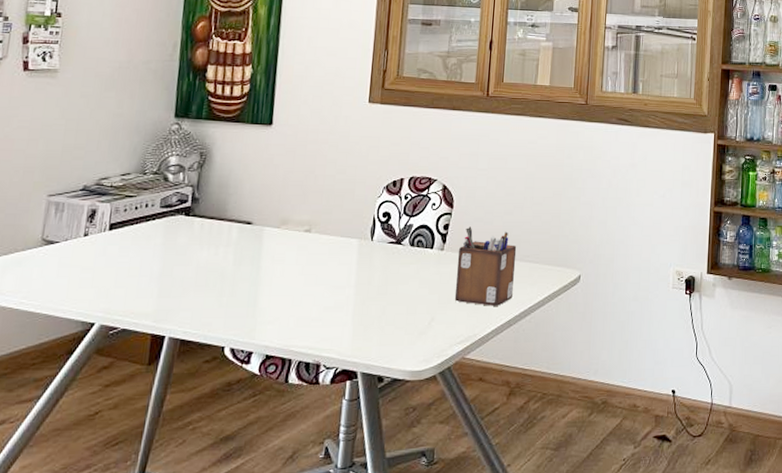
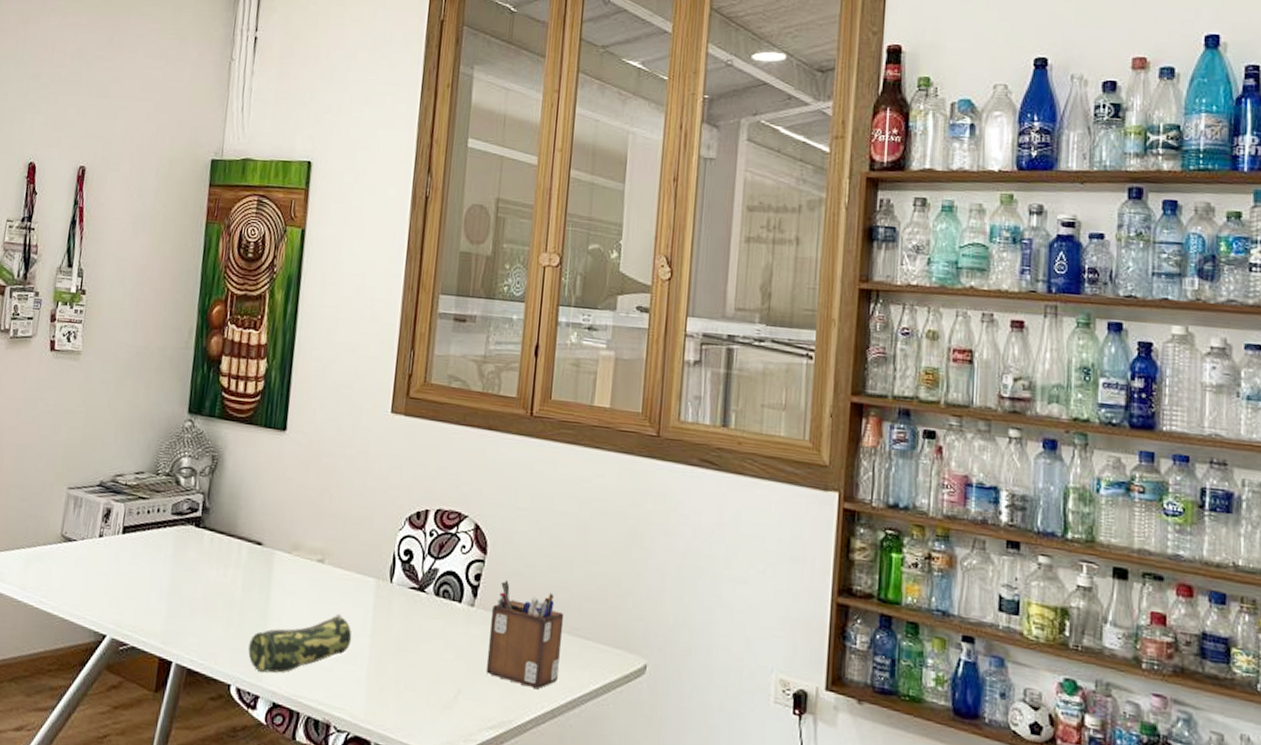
pencil case: none [241,272,338,331] -> present [248,613,352,673]

